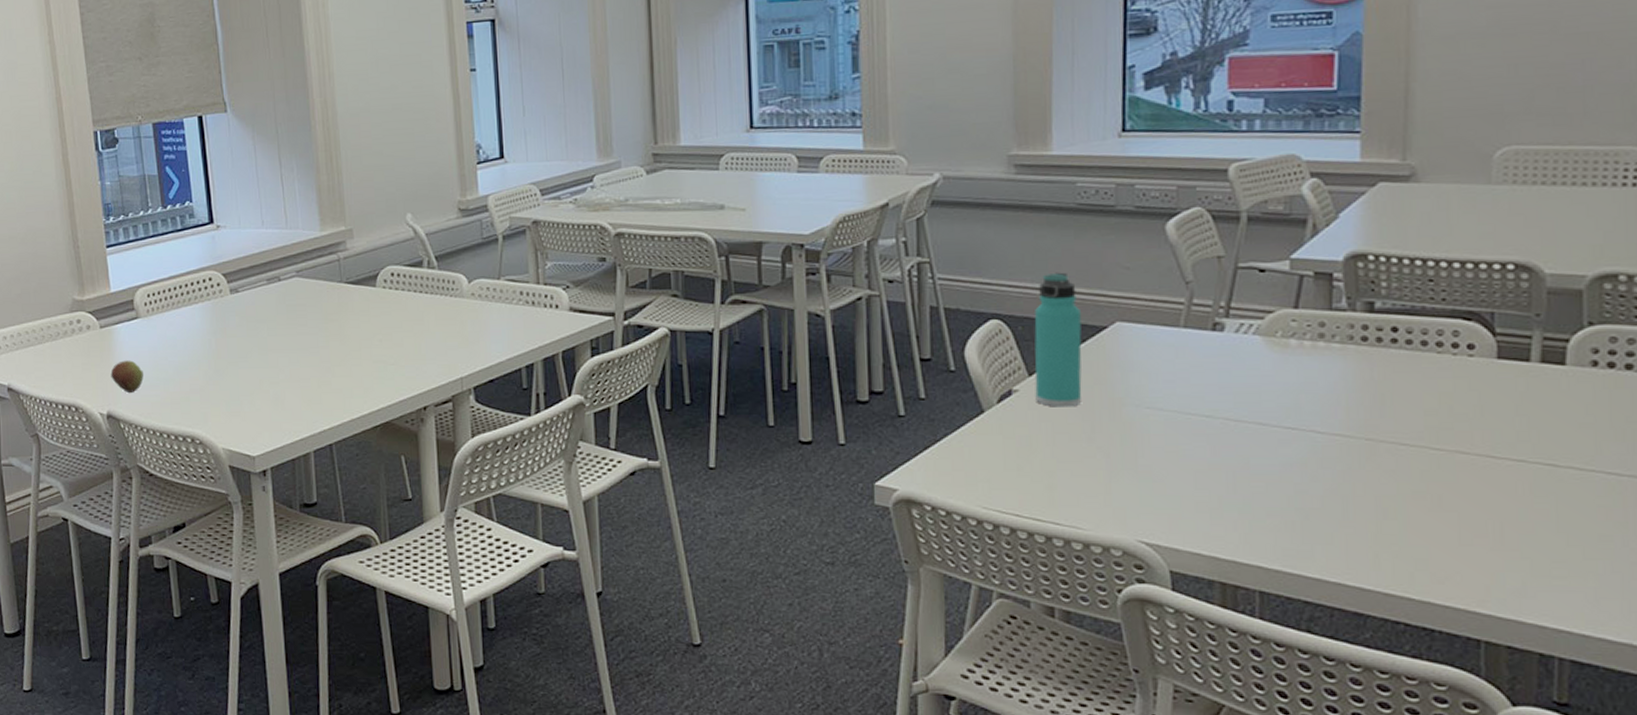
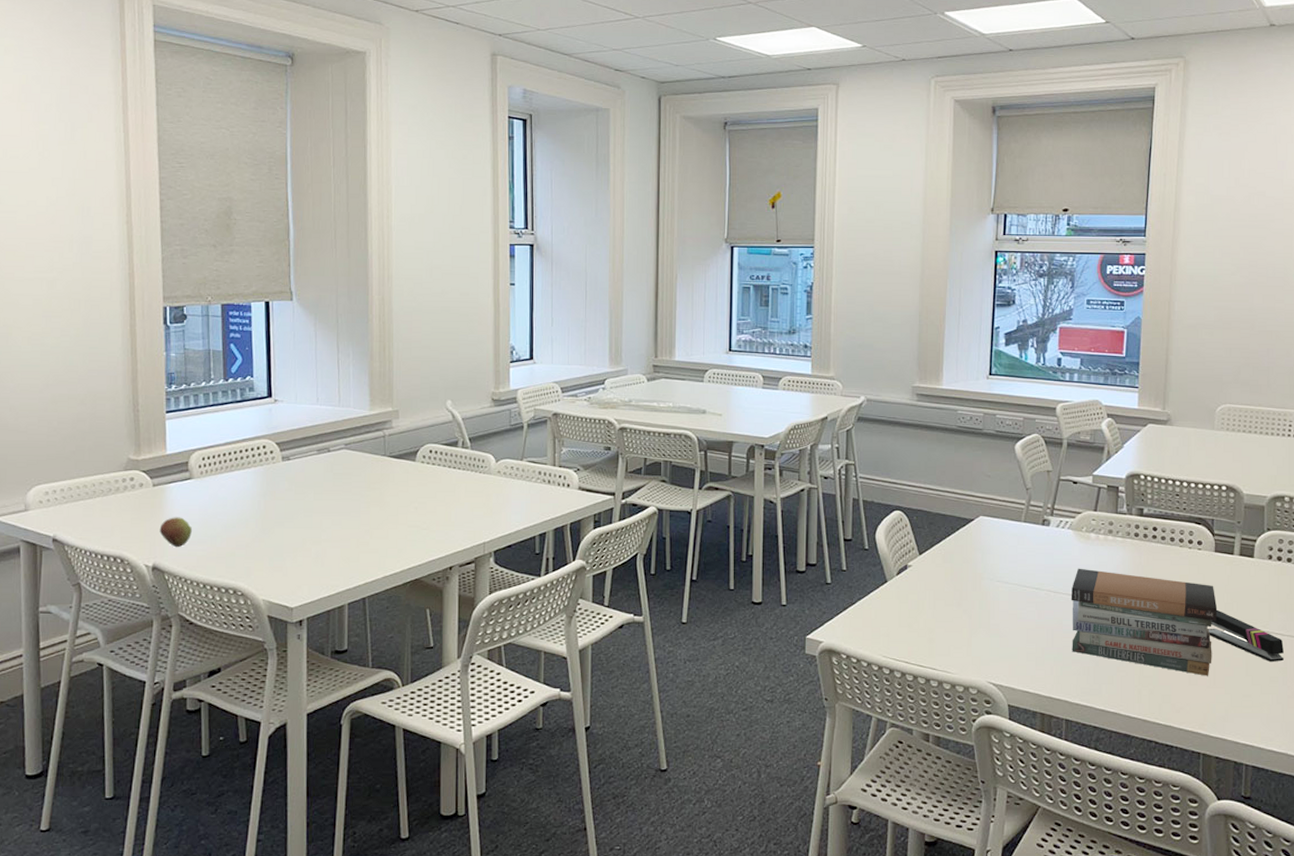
thermos bottle: present [1034,272,1082,407] -> none [923,477,956,579]
book stack: none [1261,387,1505,534] -> present [1071,568,1218,676]
stapler: none [1490,440,1623,515] -> present [1209,609,1284,663]

